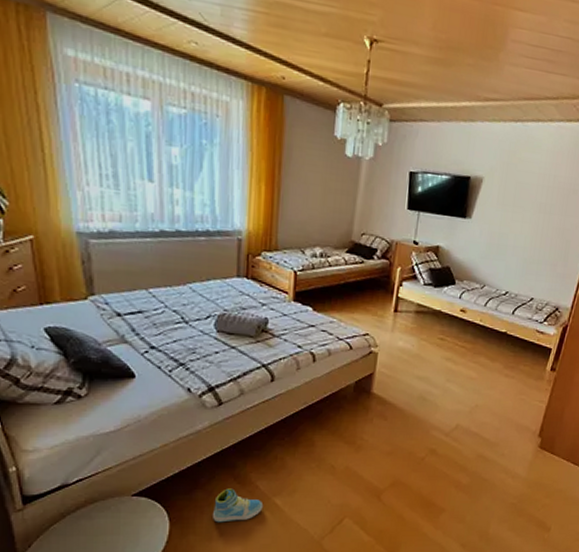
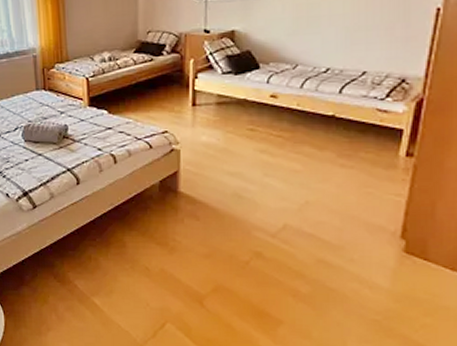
sneaker: present [213,488,264,523] -> none [39,286,84,319]

